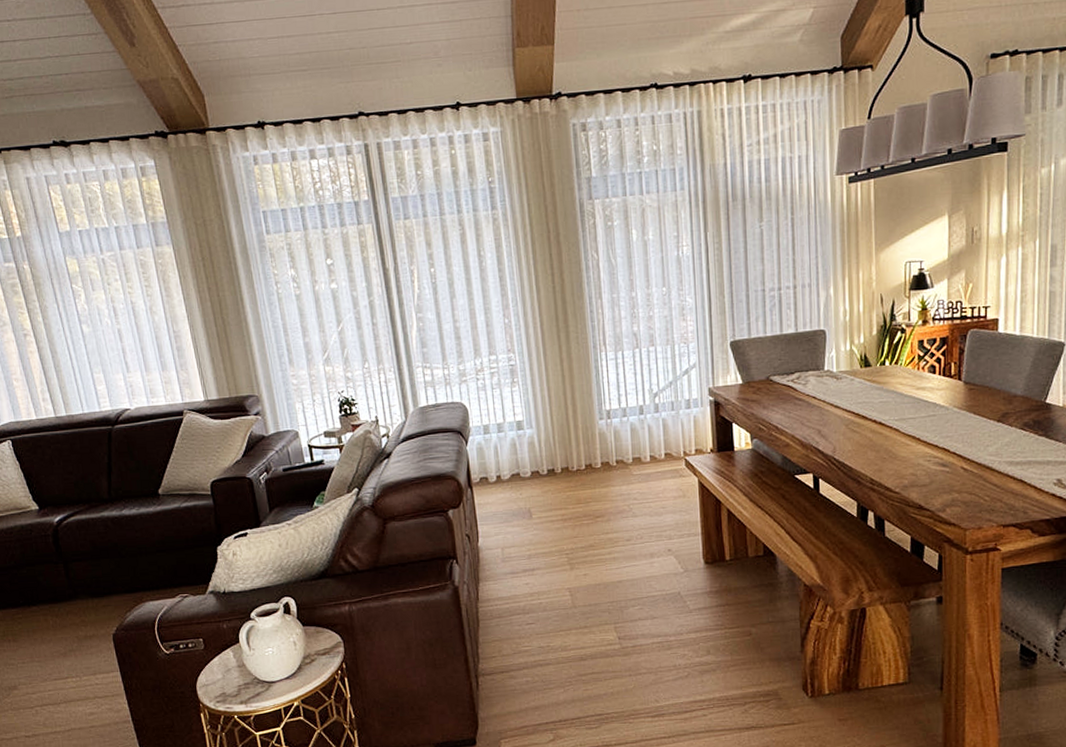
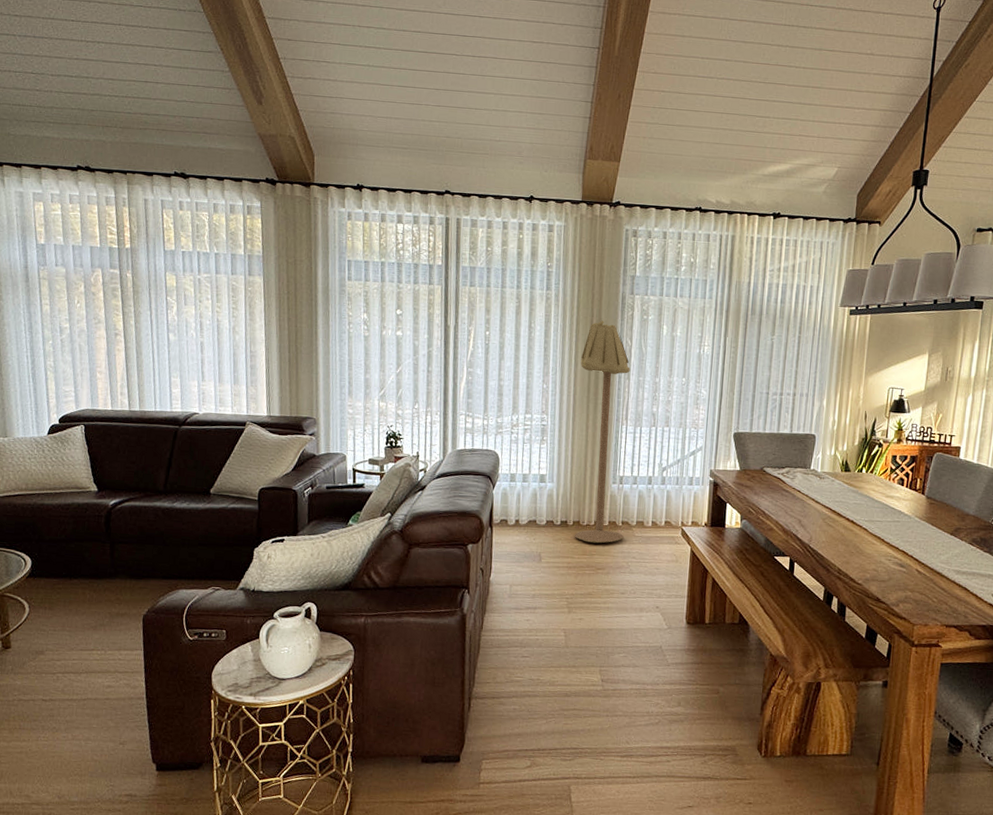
floor lamp: none [543,235,621,490] -> present [574,320,630,544]

